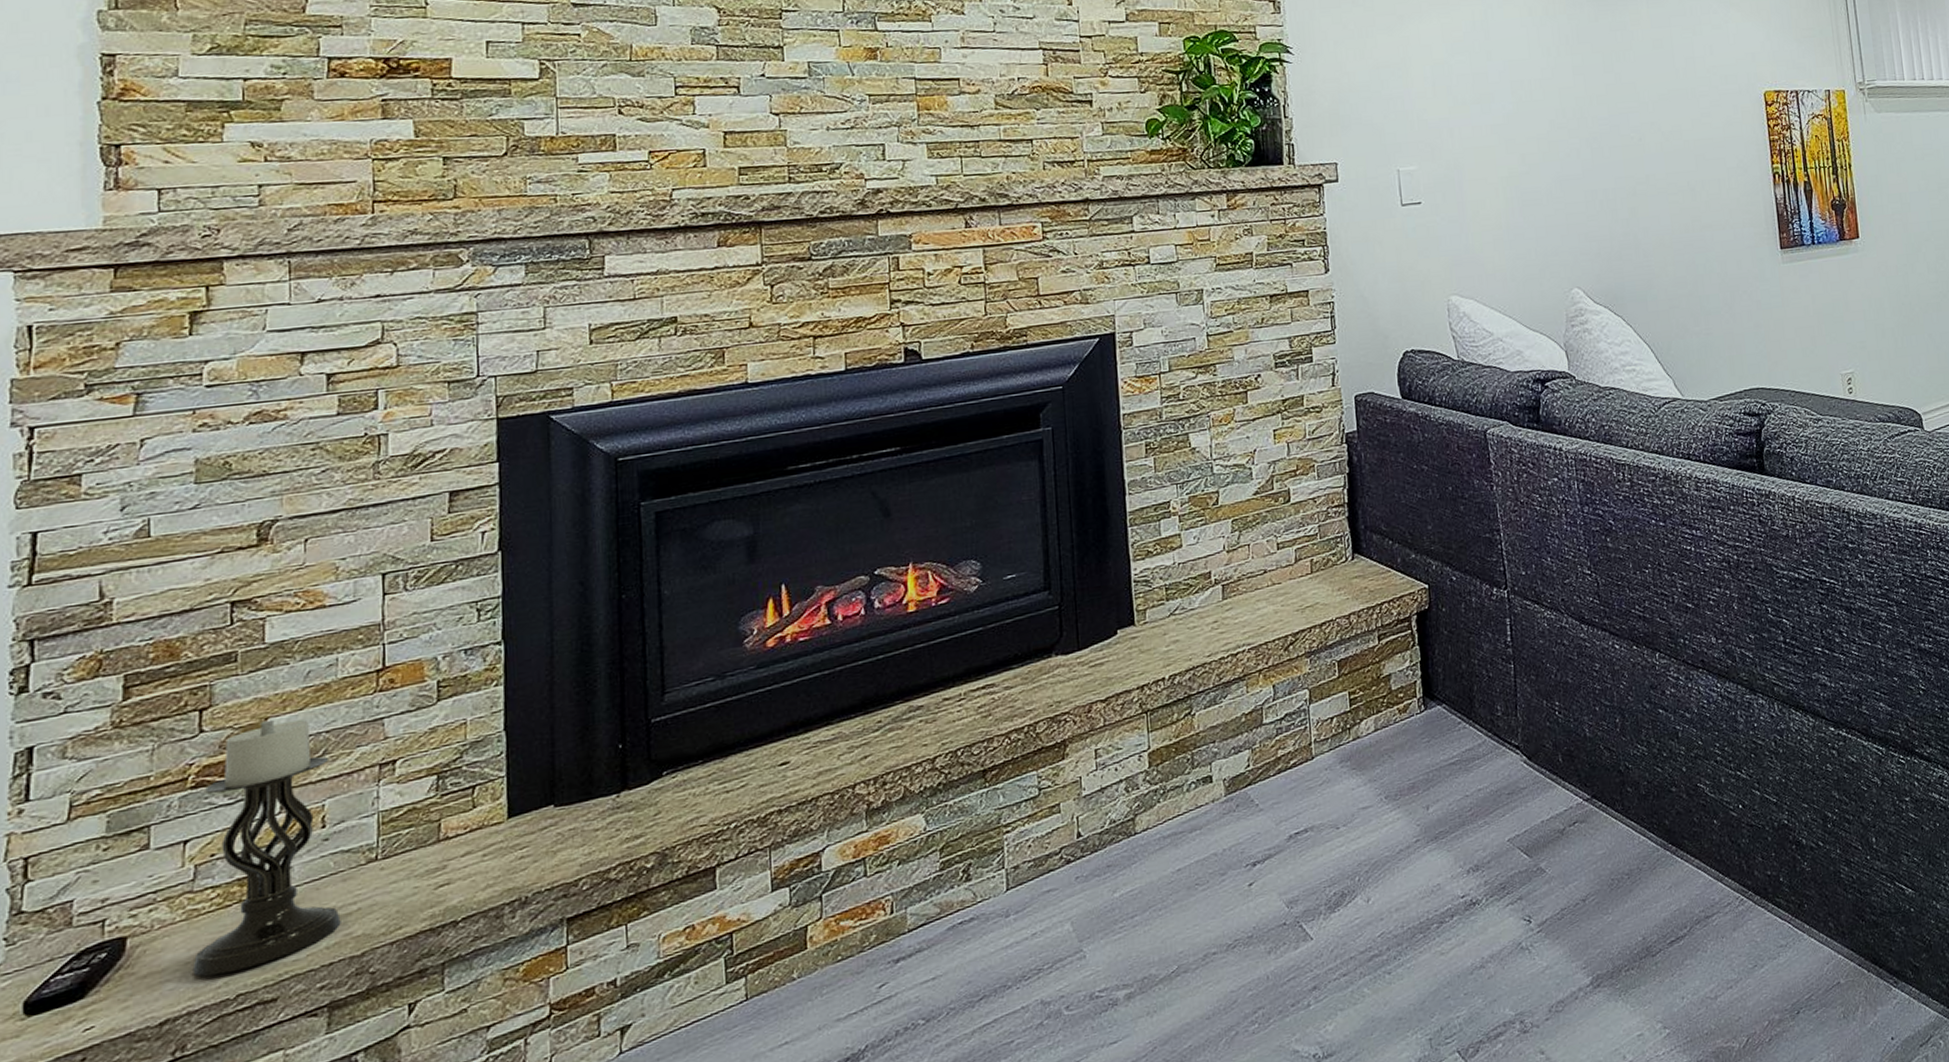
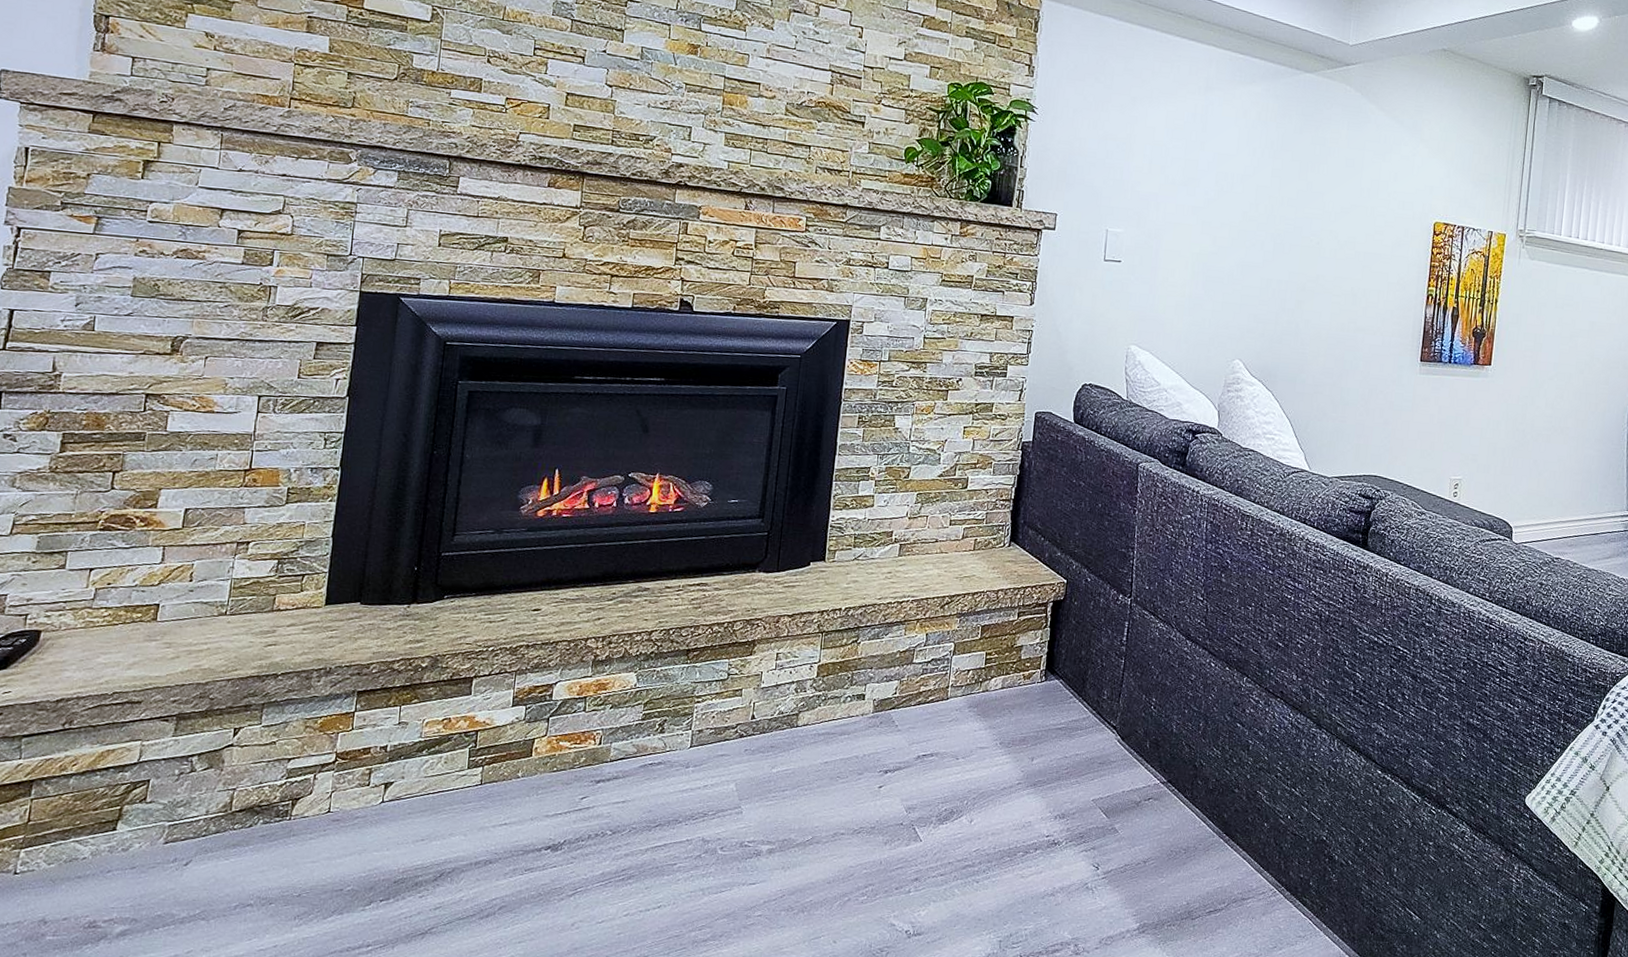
candle holder: present [192,719,341,977] -> none [84,490,202,675]

